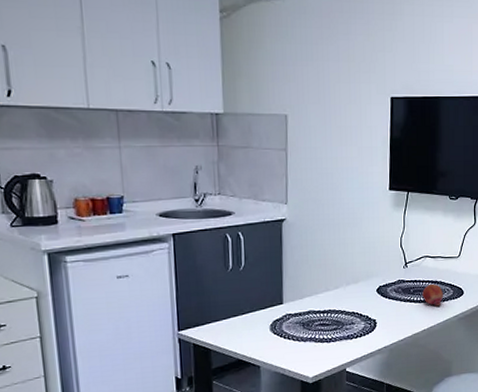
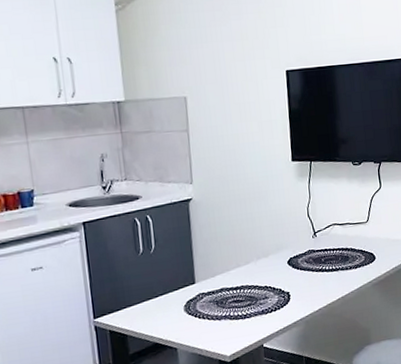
fruit: present [422,283,444,307] -> none [333,251,356,274]

